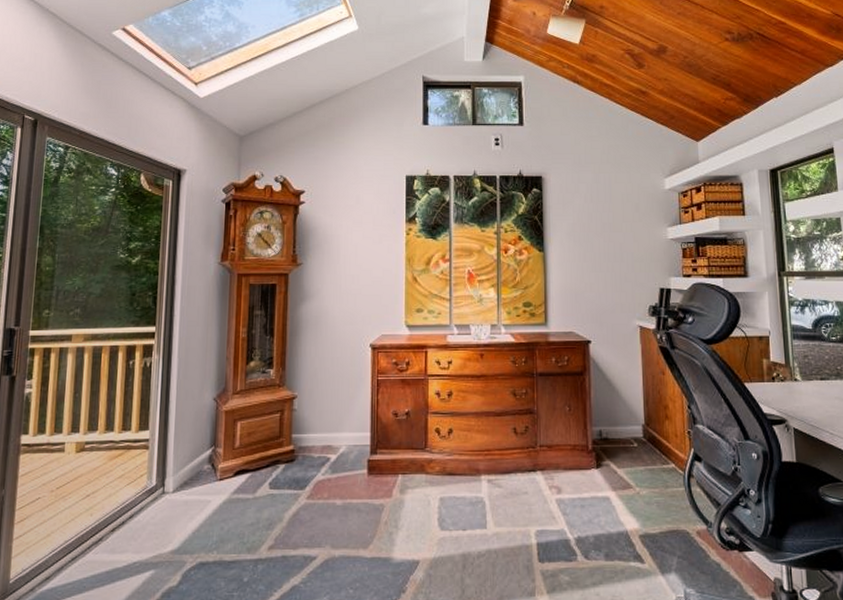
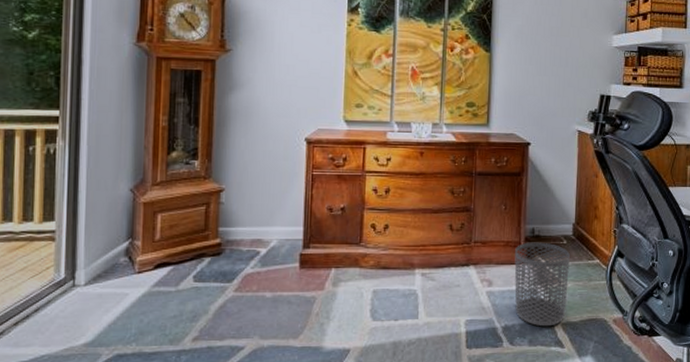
waste bin: none [583,445,643,539] -> present [514,242,570,327]

